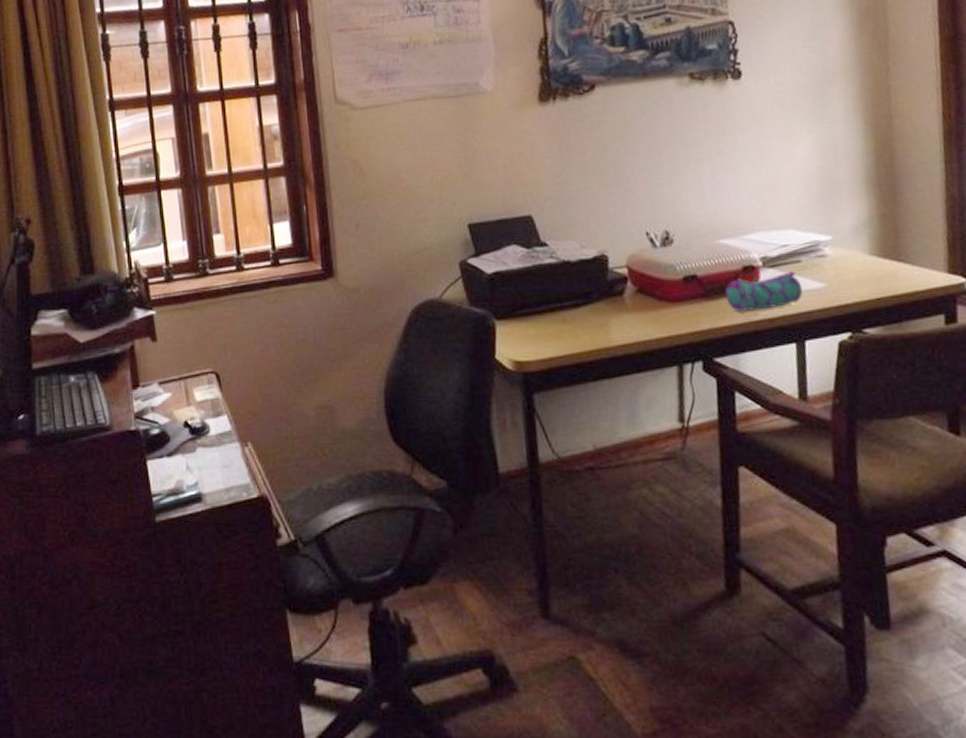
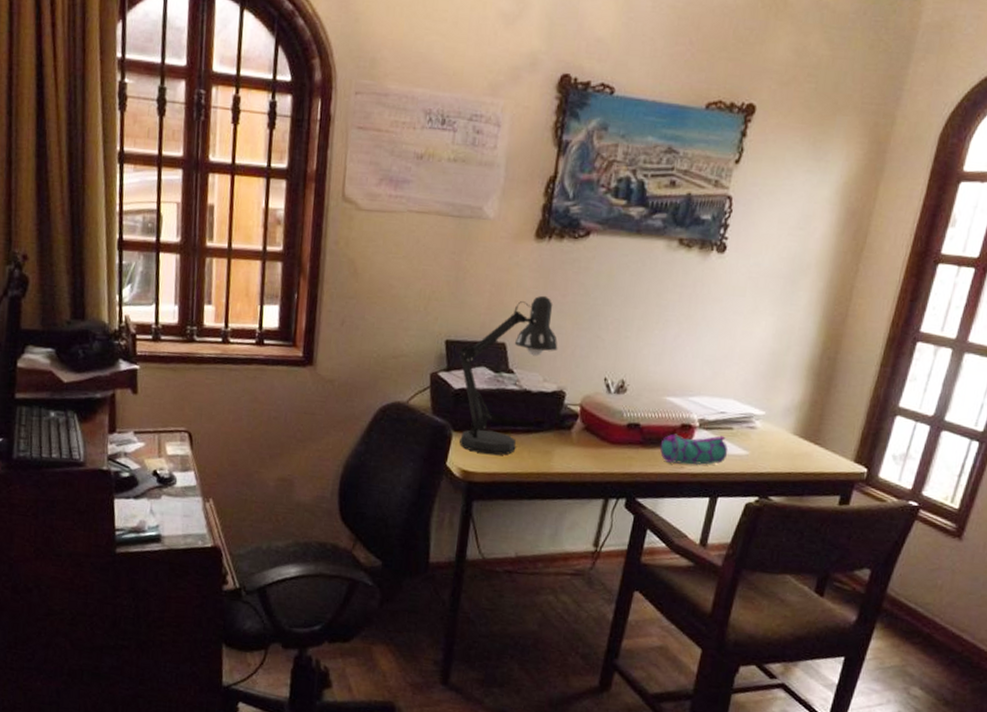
desk lamp: none [484,158,589,340] -> present [458,295,558,456]

